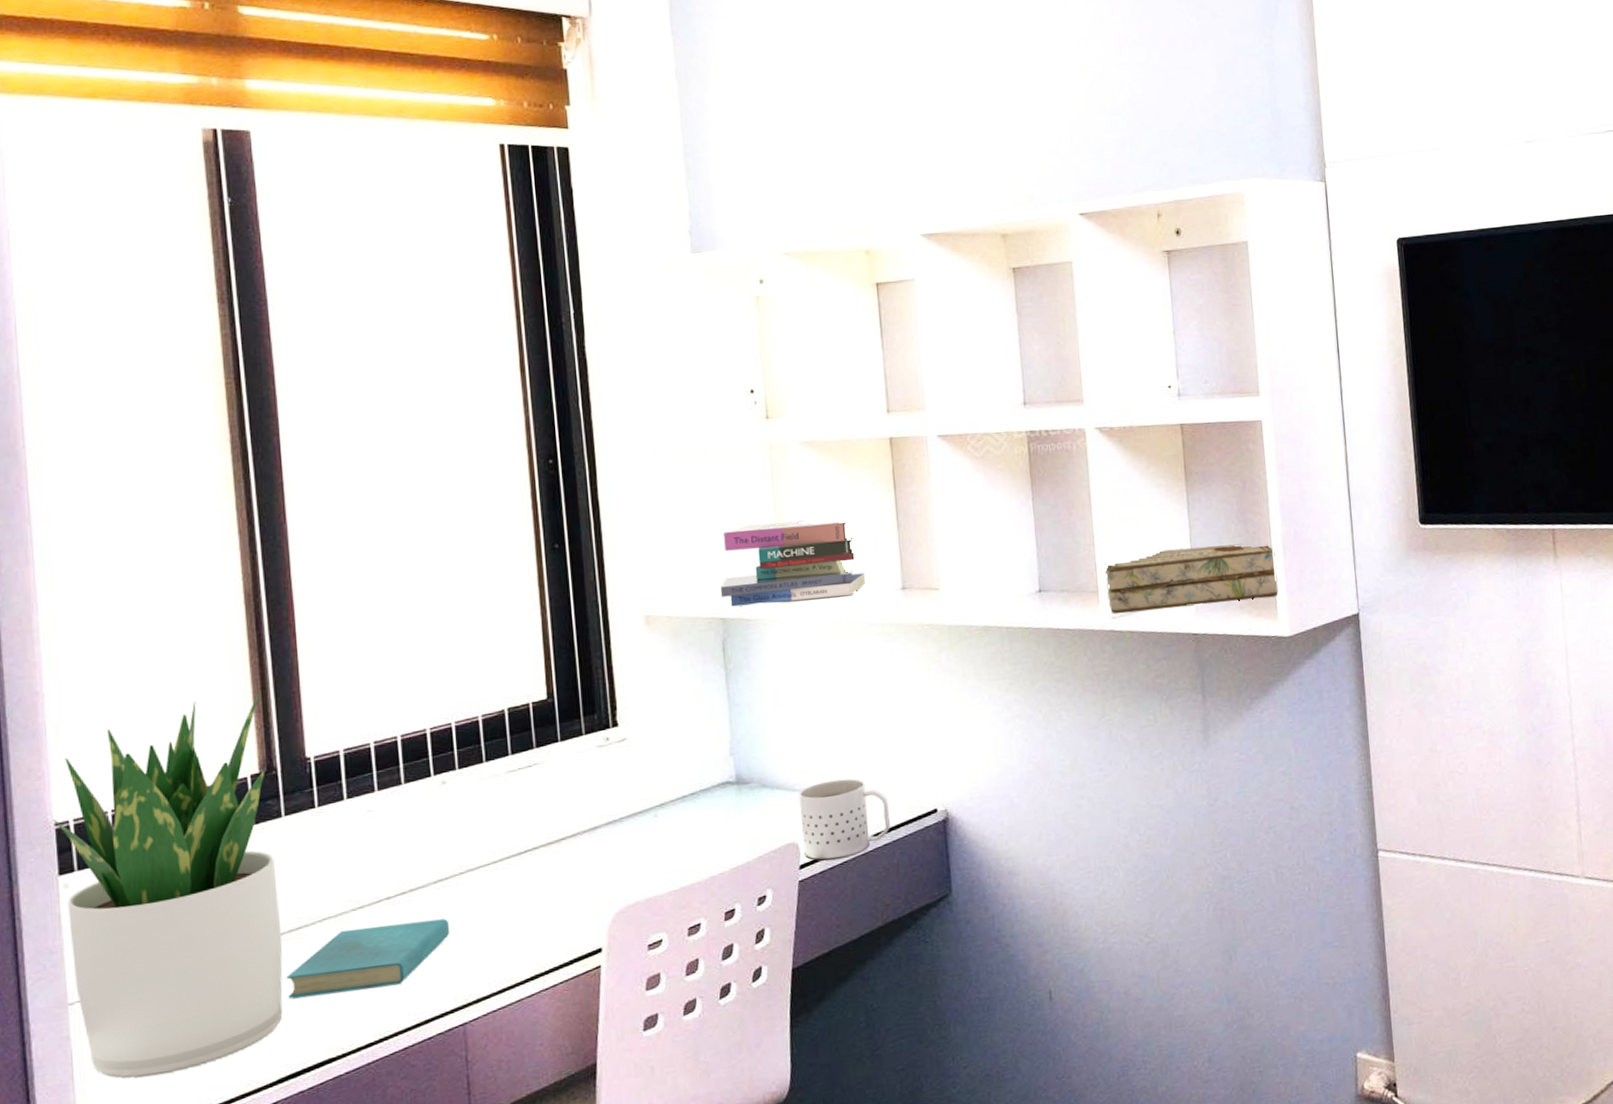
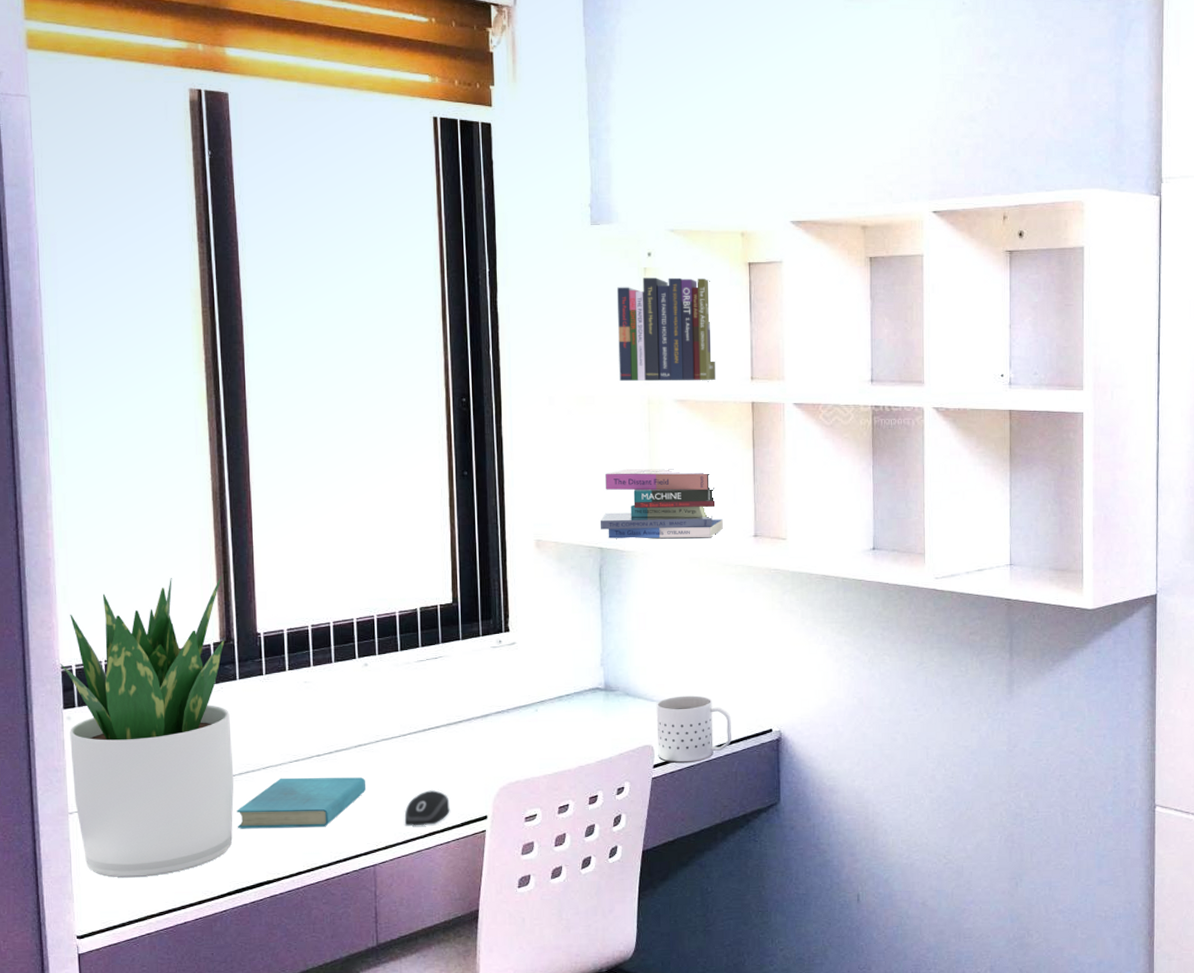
computer mouse: none [499,924,555,971] -> present [404,790,450,826]
books: none [726,304,846,426] -> present [617,277,716,382]
decorative box: present [1104,543,1279,614] -> none [932,522,1086,575]

